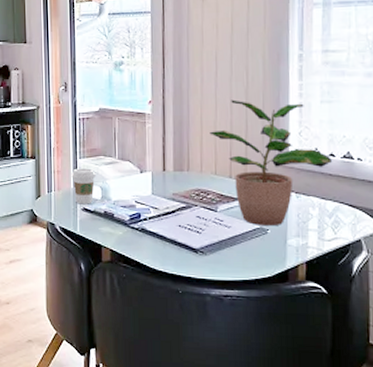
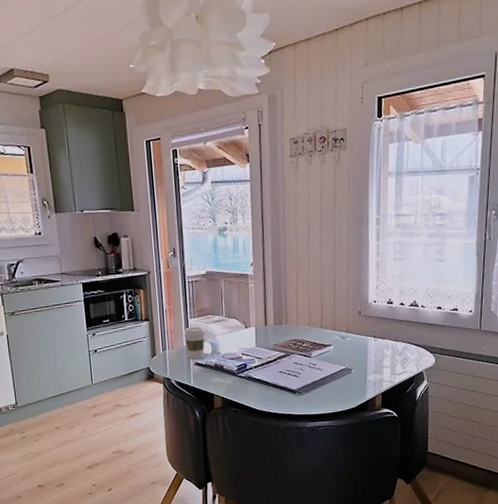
potted plant: present [209,99,332,227] -> none [304,260,402,367]

